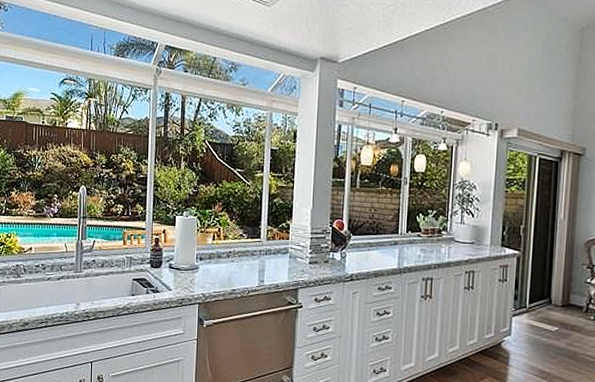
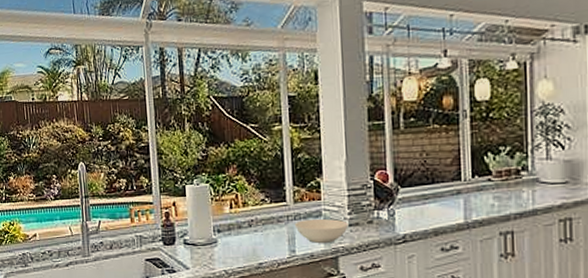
bowl: none [265,255,309,276] -> present [294,218,349,243]

